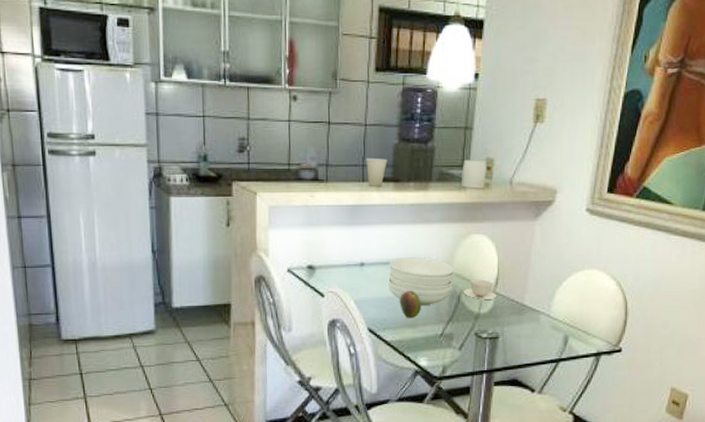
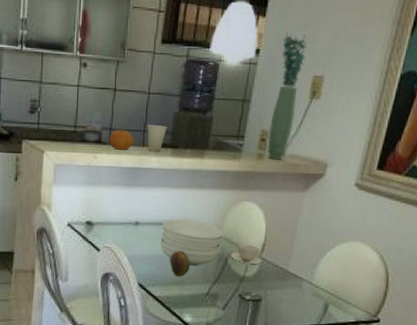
fruit: none [326,165,353,187] -> present [109,130,134,150]
mug: present [461,159,486,189] -> none [235,130,261,159]
vase: none [493,53,526,189] -> present [267,30,306,160]

